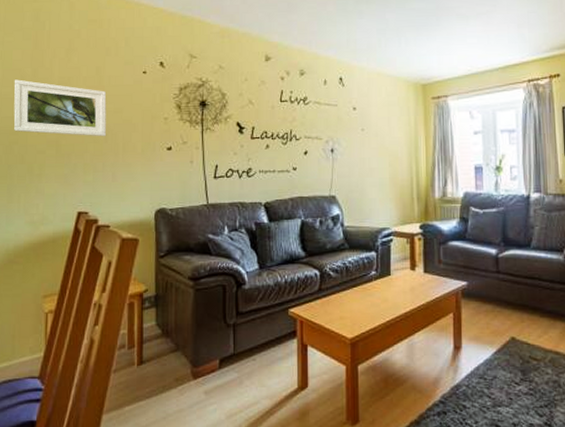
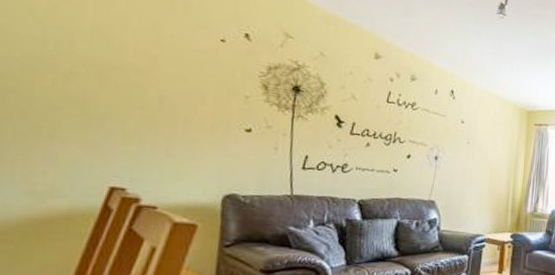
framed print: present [13,79,107,137] -> none [11,10,166,105]

